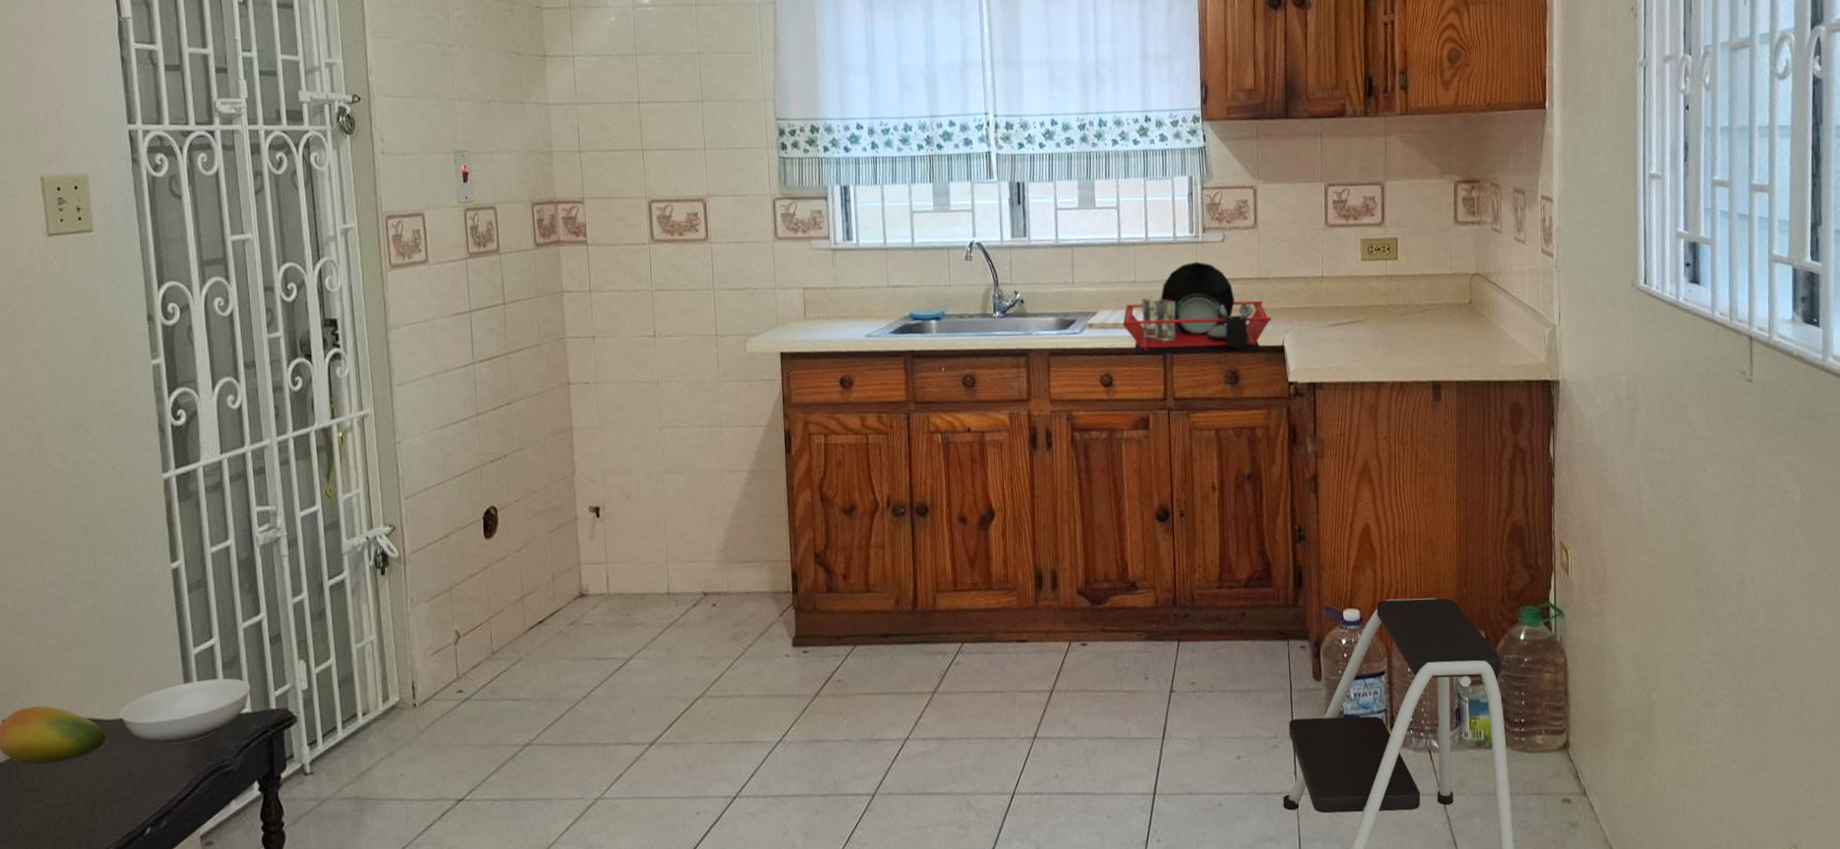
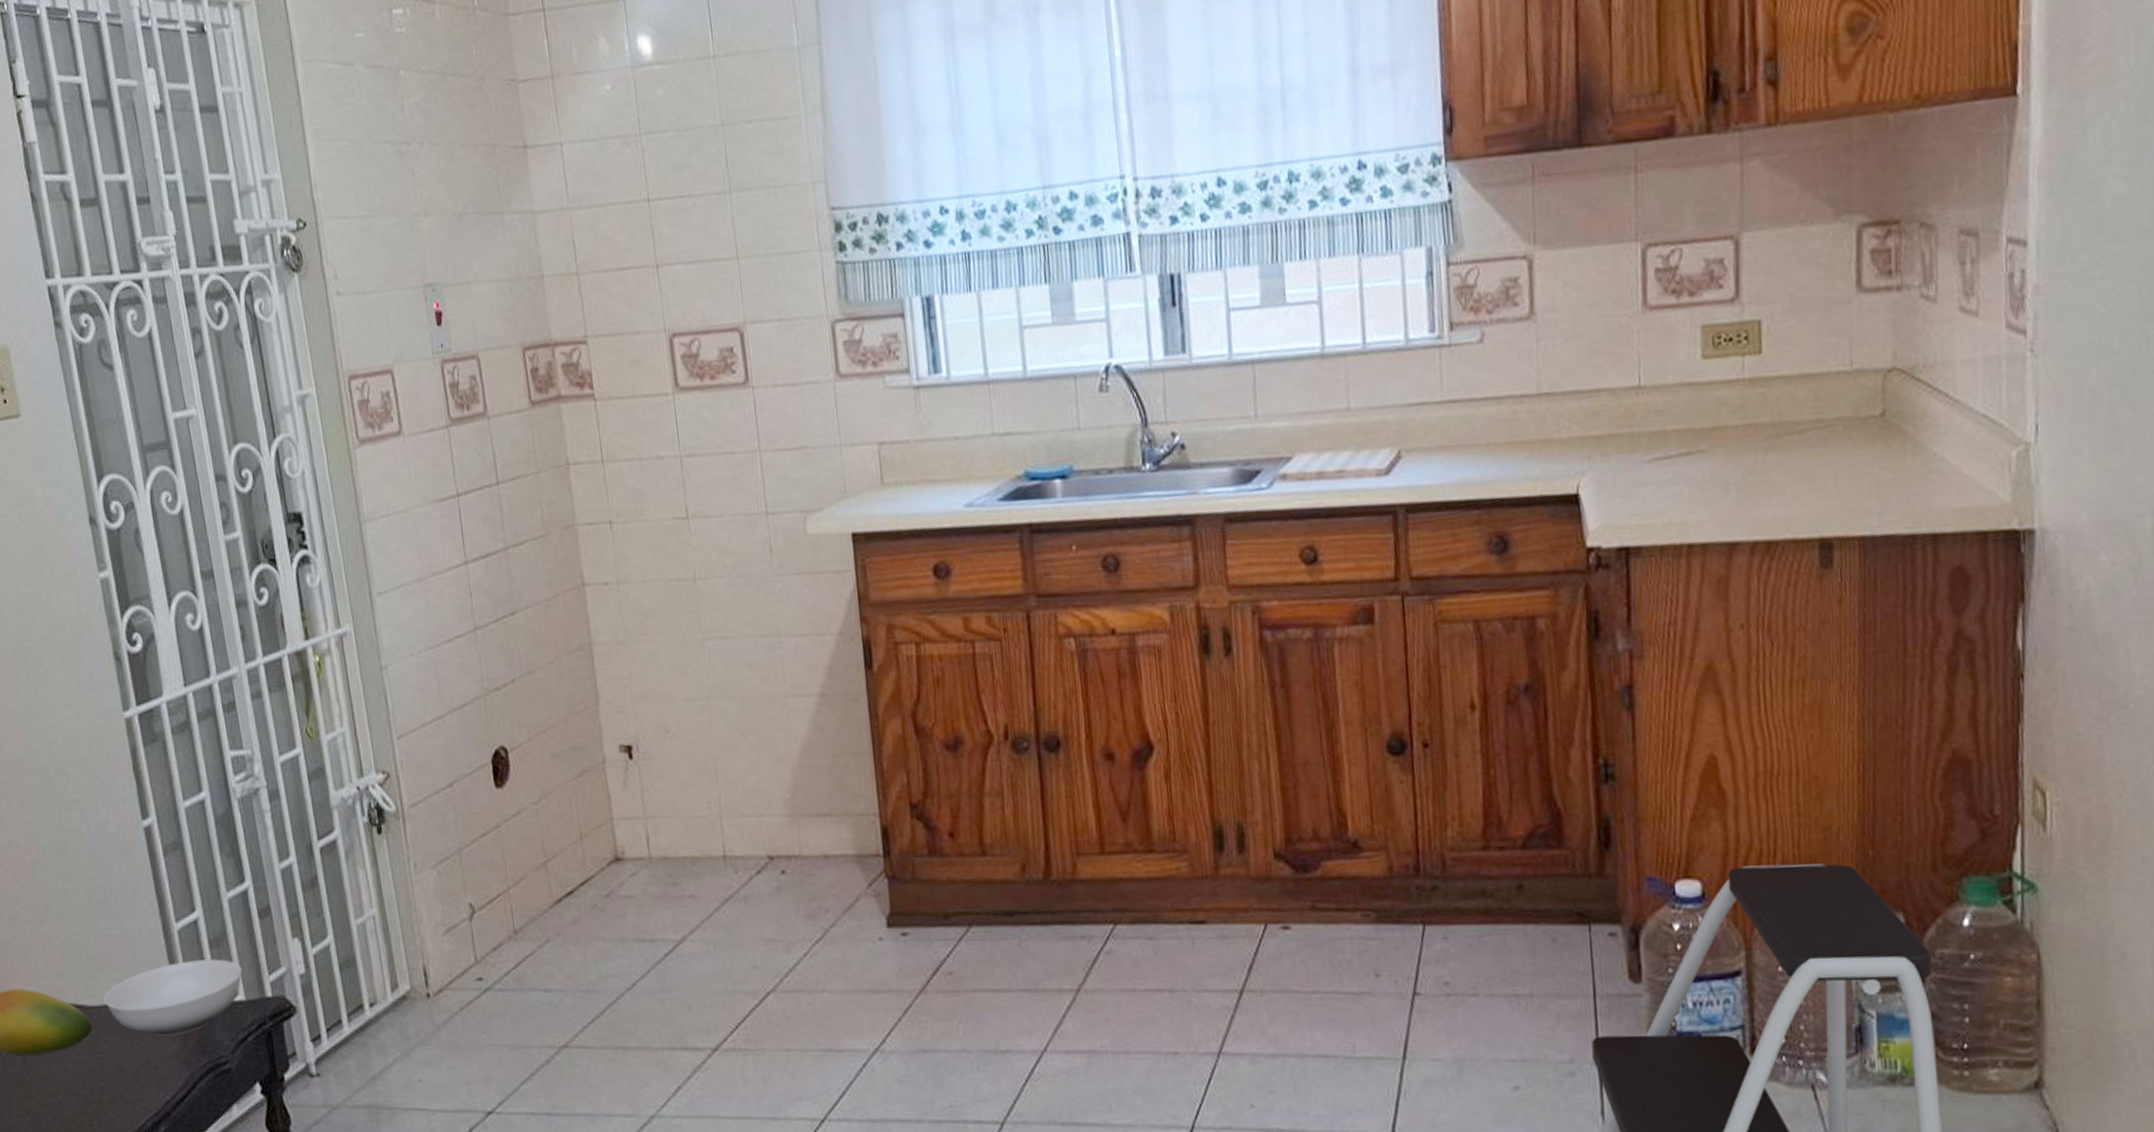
dish rack: present [1122,261,1272,355] -> none [1331,374,1559,517]

